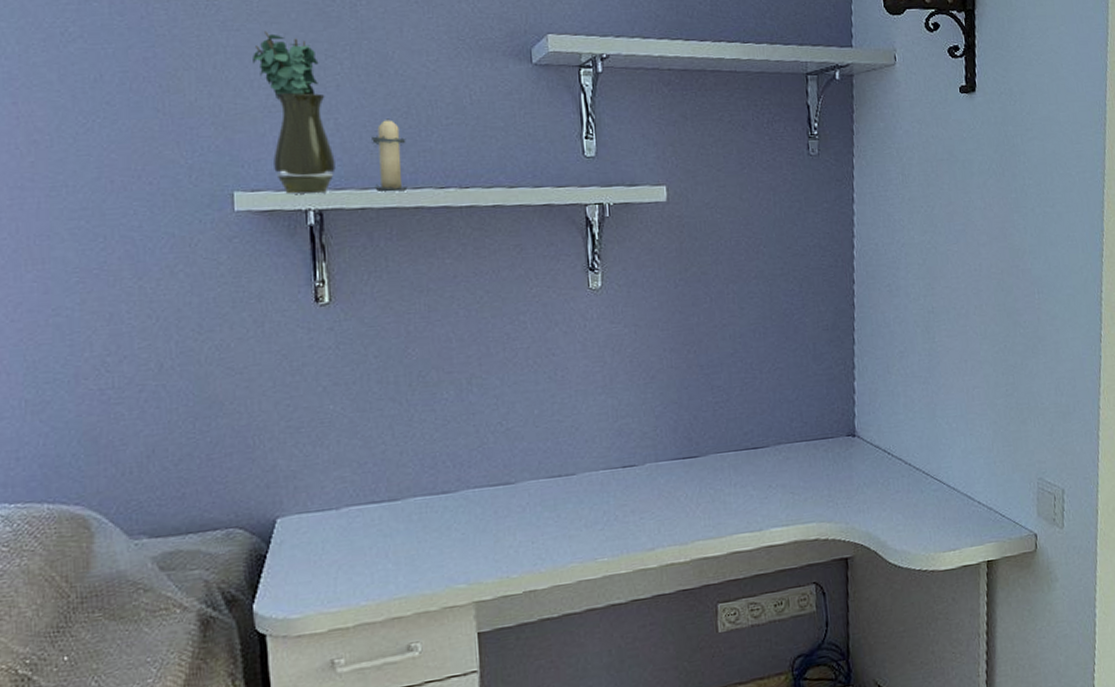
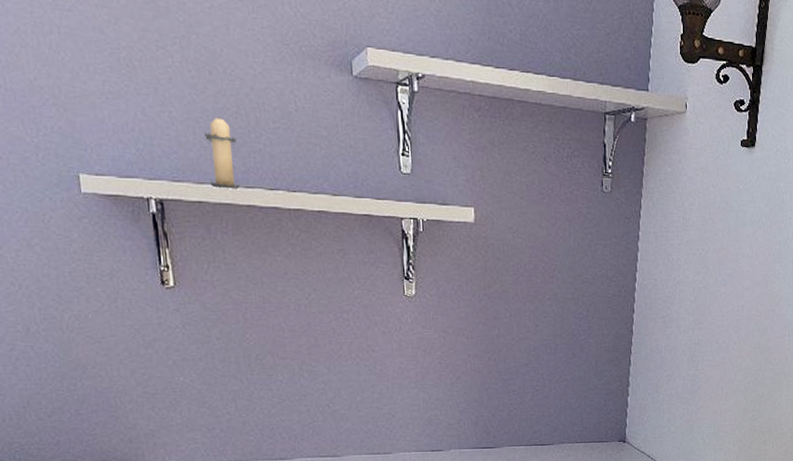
vase: present [253,31,336,195] -> none [86,14,173,184]

